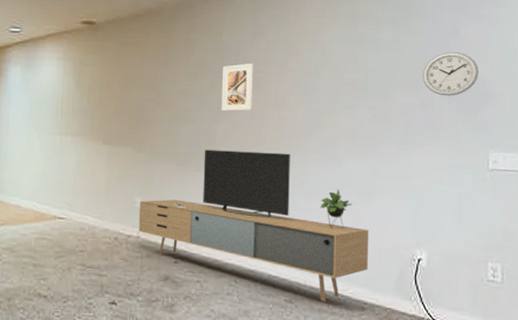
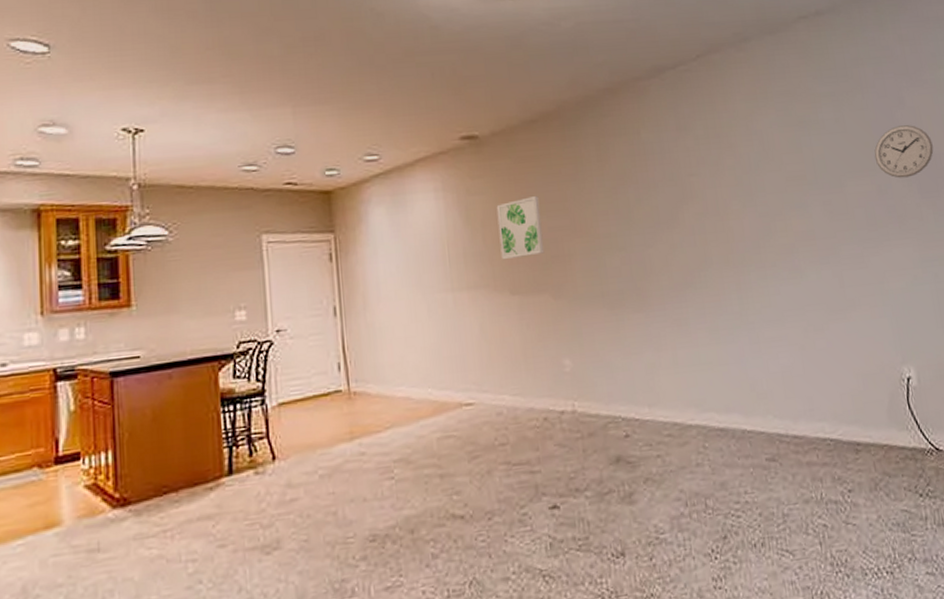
wall art: none [100,73,135,118] -> present [496,196,545,260]
media console: present [138,149,369,302] -> none [569,272,855,452]
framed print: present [221,63,254,112] -> none [646,165,691,231]

